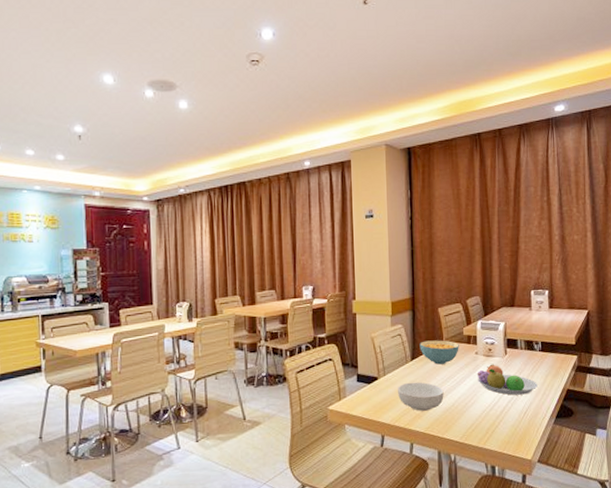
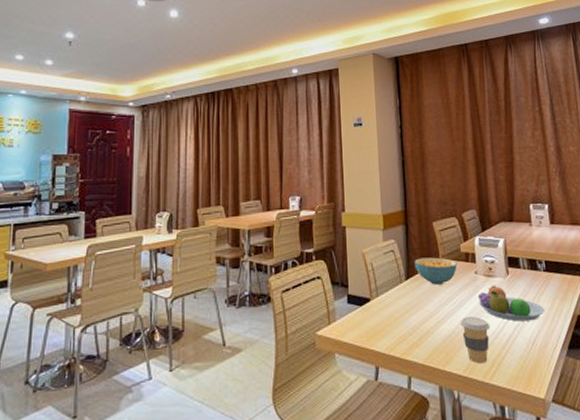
cereal bowl: present [398,382,444,411] -> none [392,304,443,339]
coffee cup: none [459,392,487,432] -> present [460,317,490,364]

